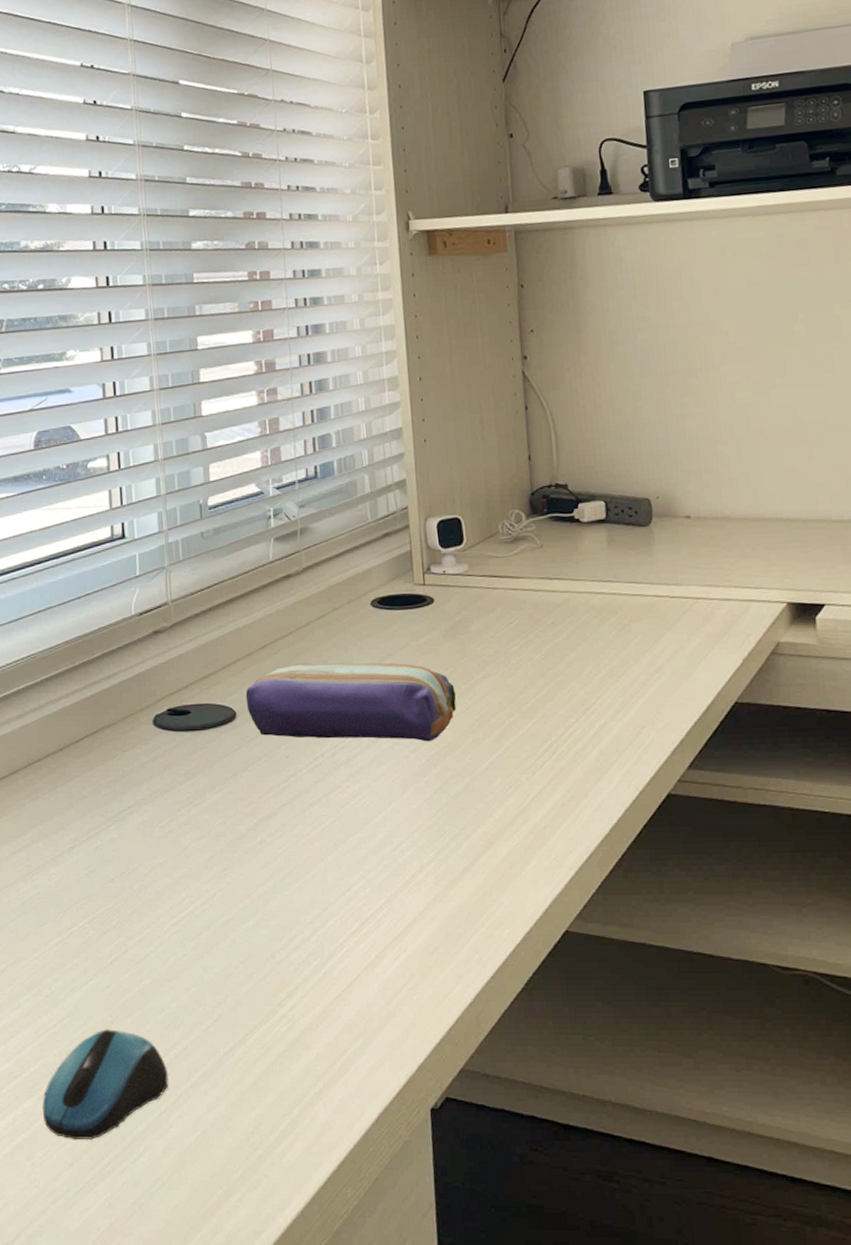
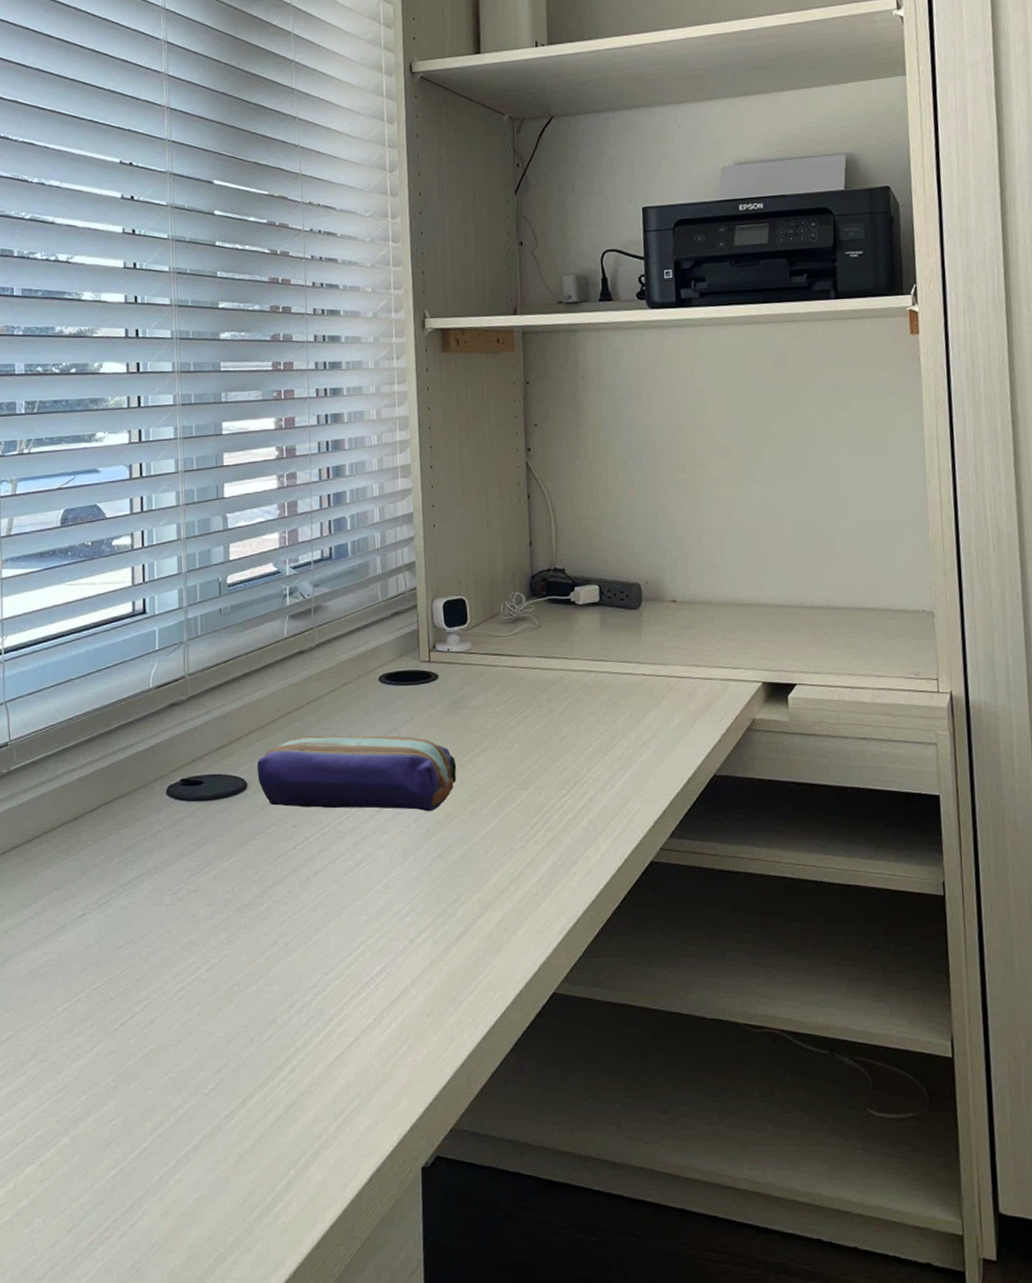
computer mouse: present [42,1029,169,1141] -> none [43,1095,170,1206]

